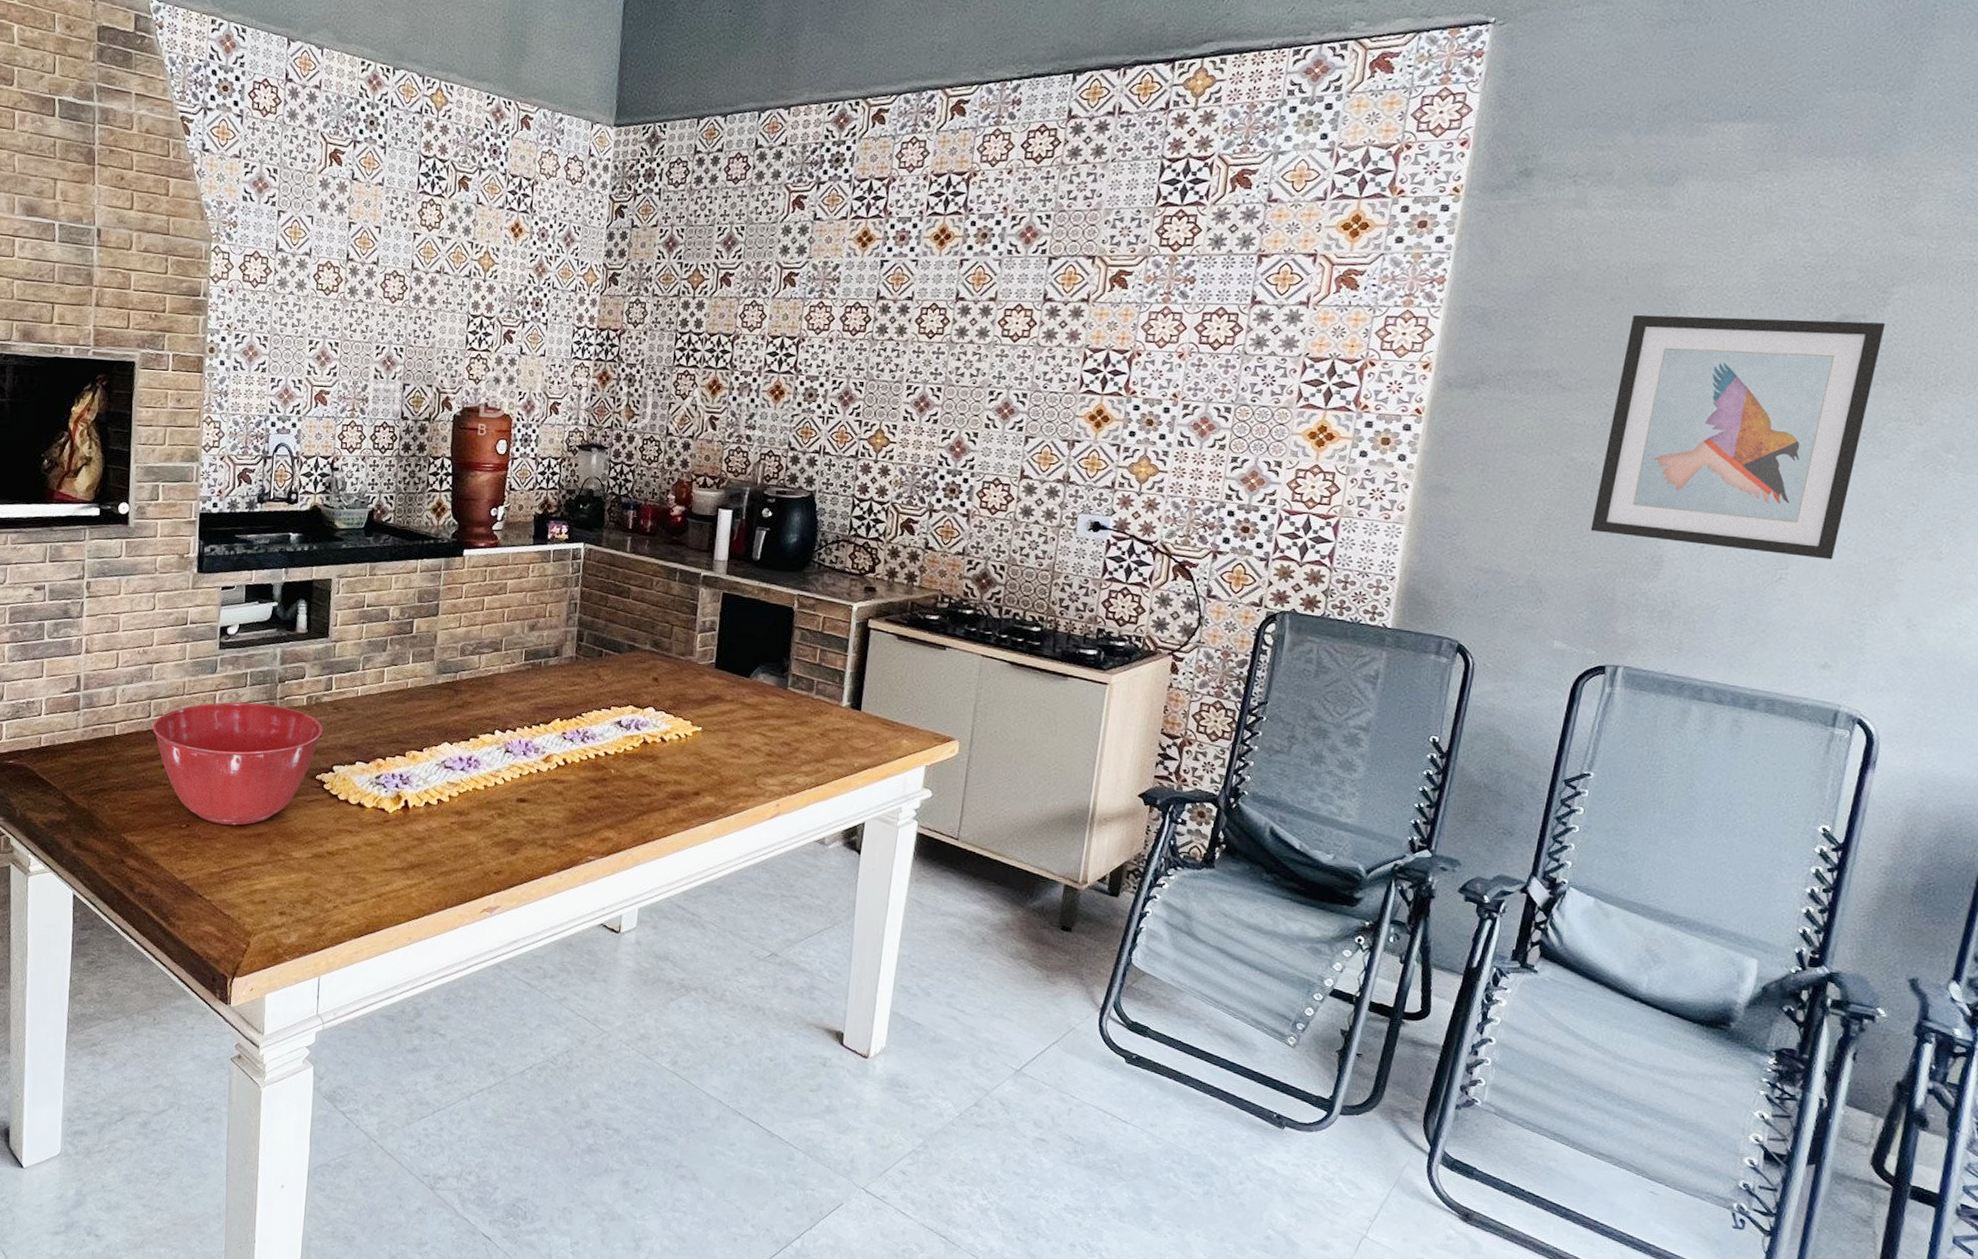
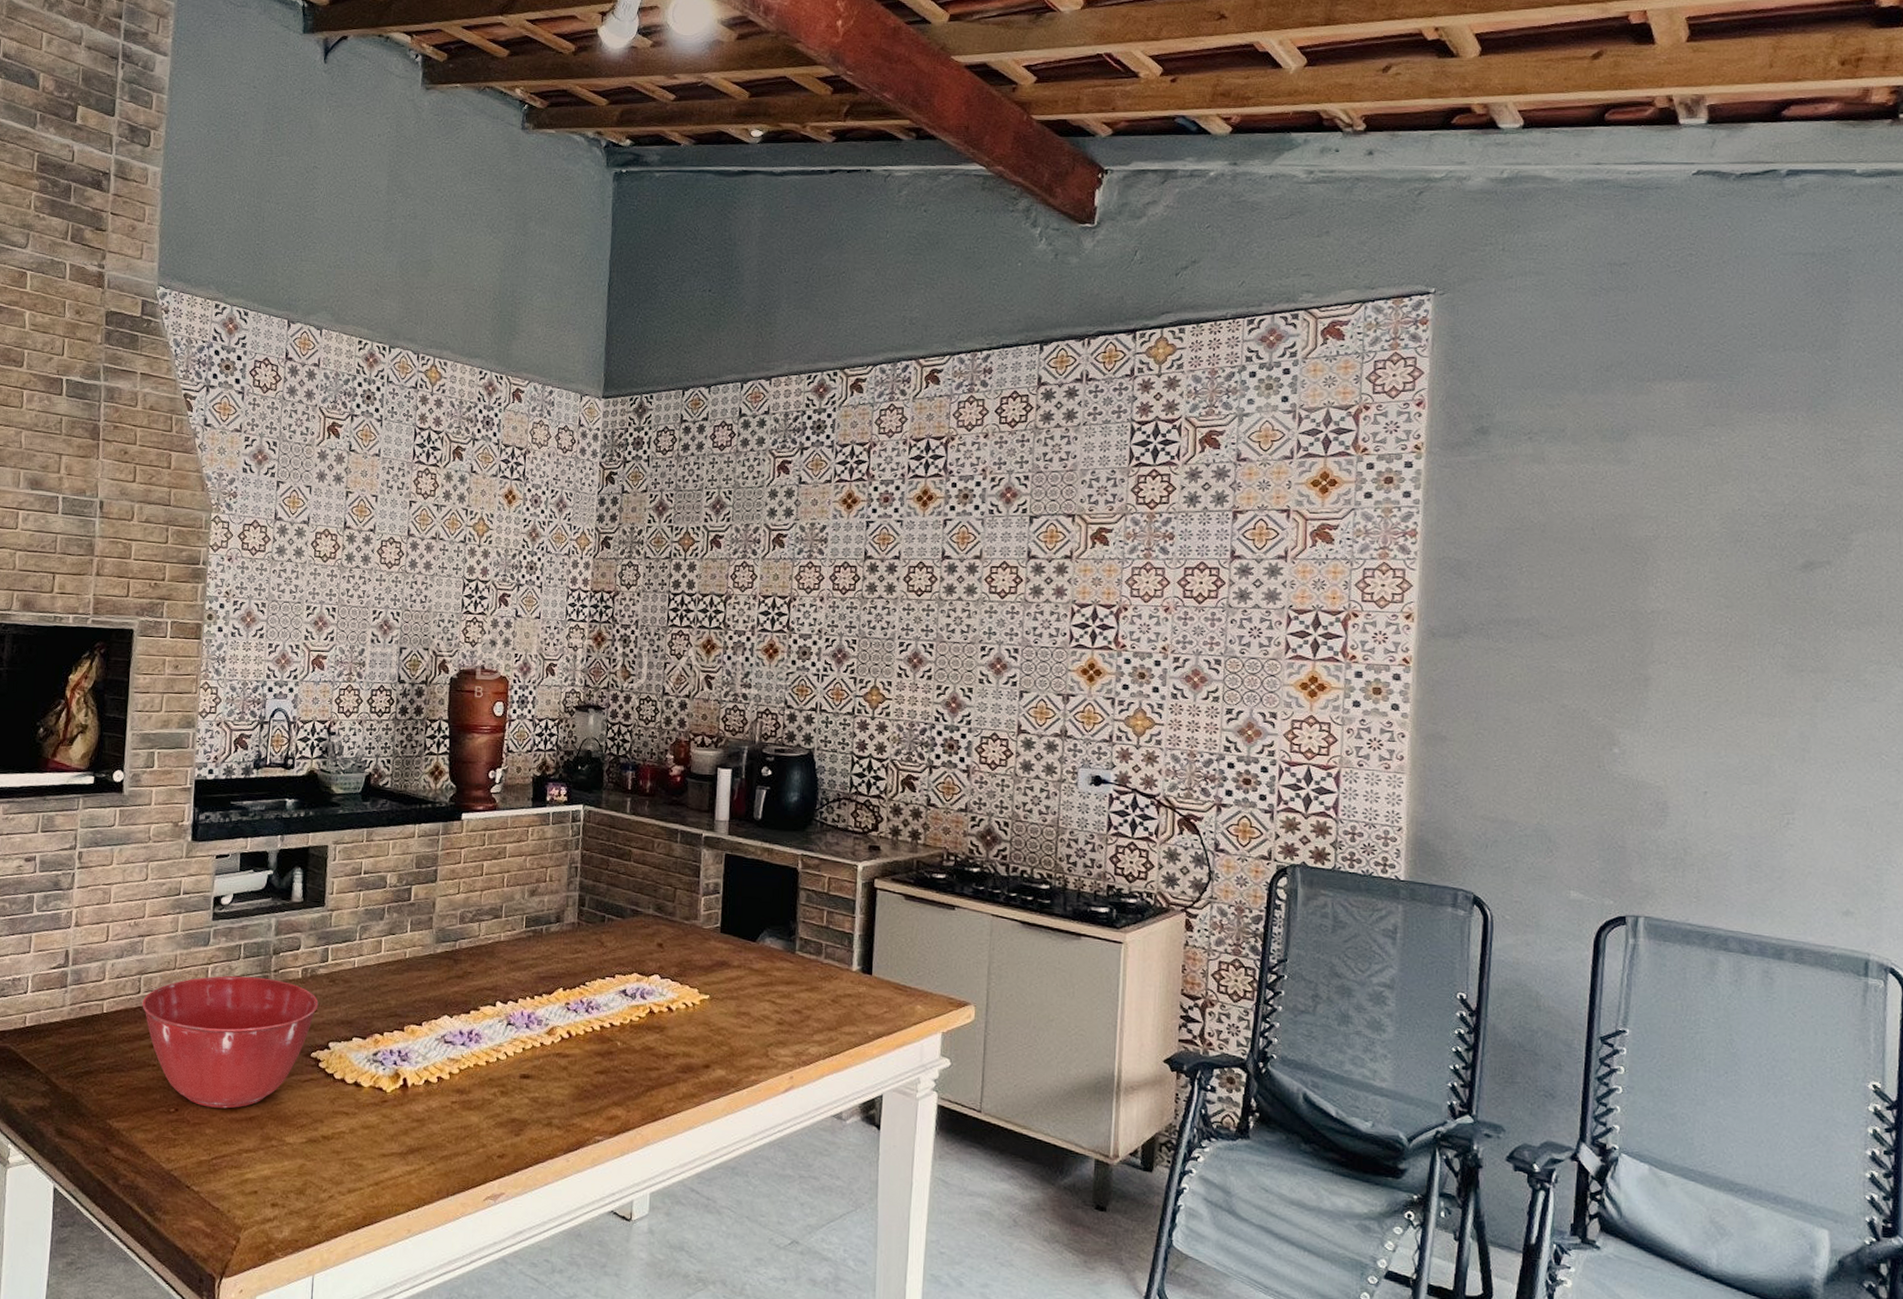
wall art: present [1590,314,1886,560] -> none [1591,564,1851,804]

